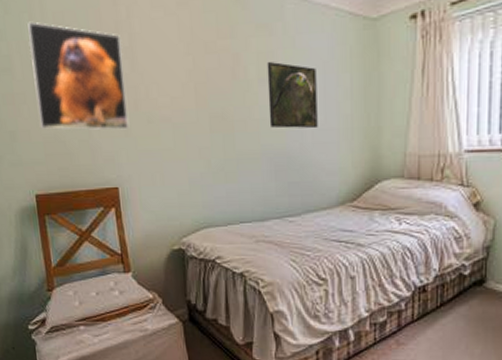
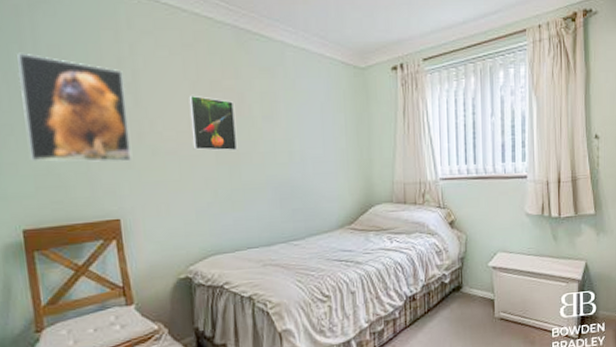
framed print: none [183,57,232,119] -> present [188,95,238,152]
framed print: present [267,61,318,129] -> none [270,100,318,161]

